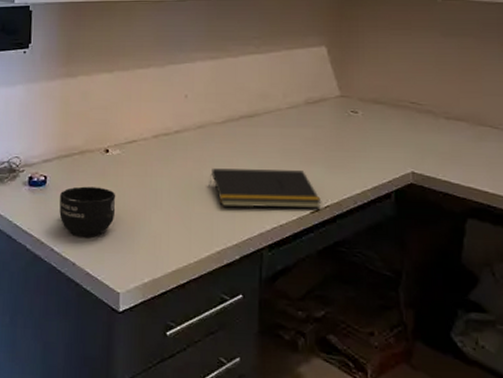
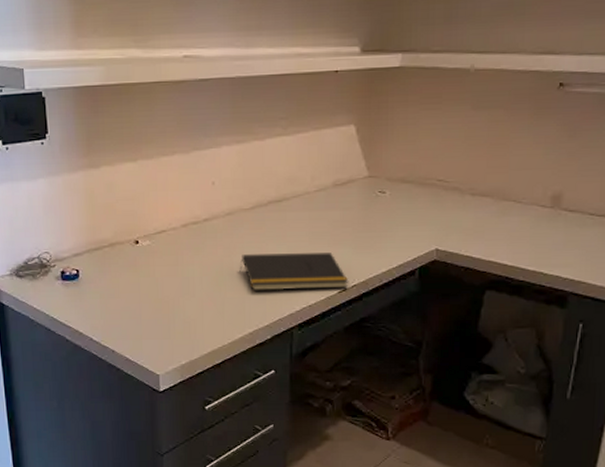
mug: present [59,186,116,237] -> none [94,278,150,326]

